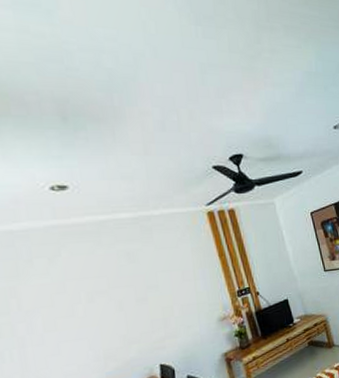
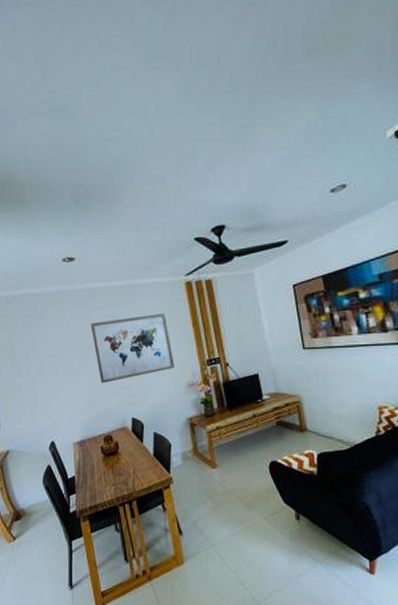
wall art: none [96,245,204,331] -> present [90,312,175,383]

